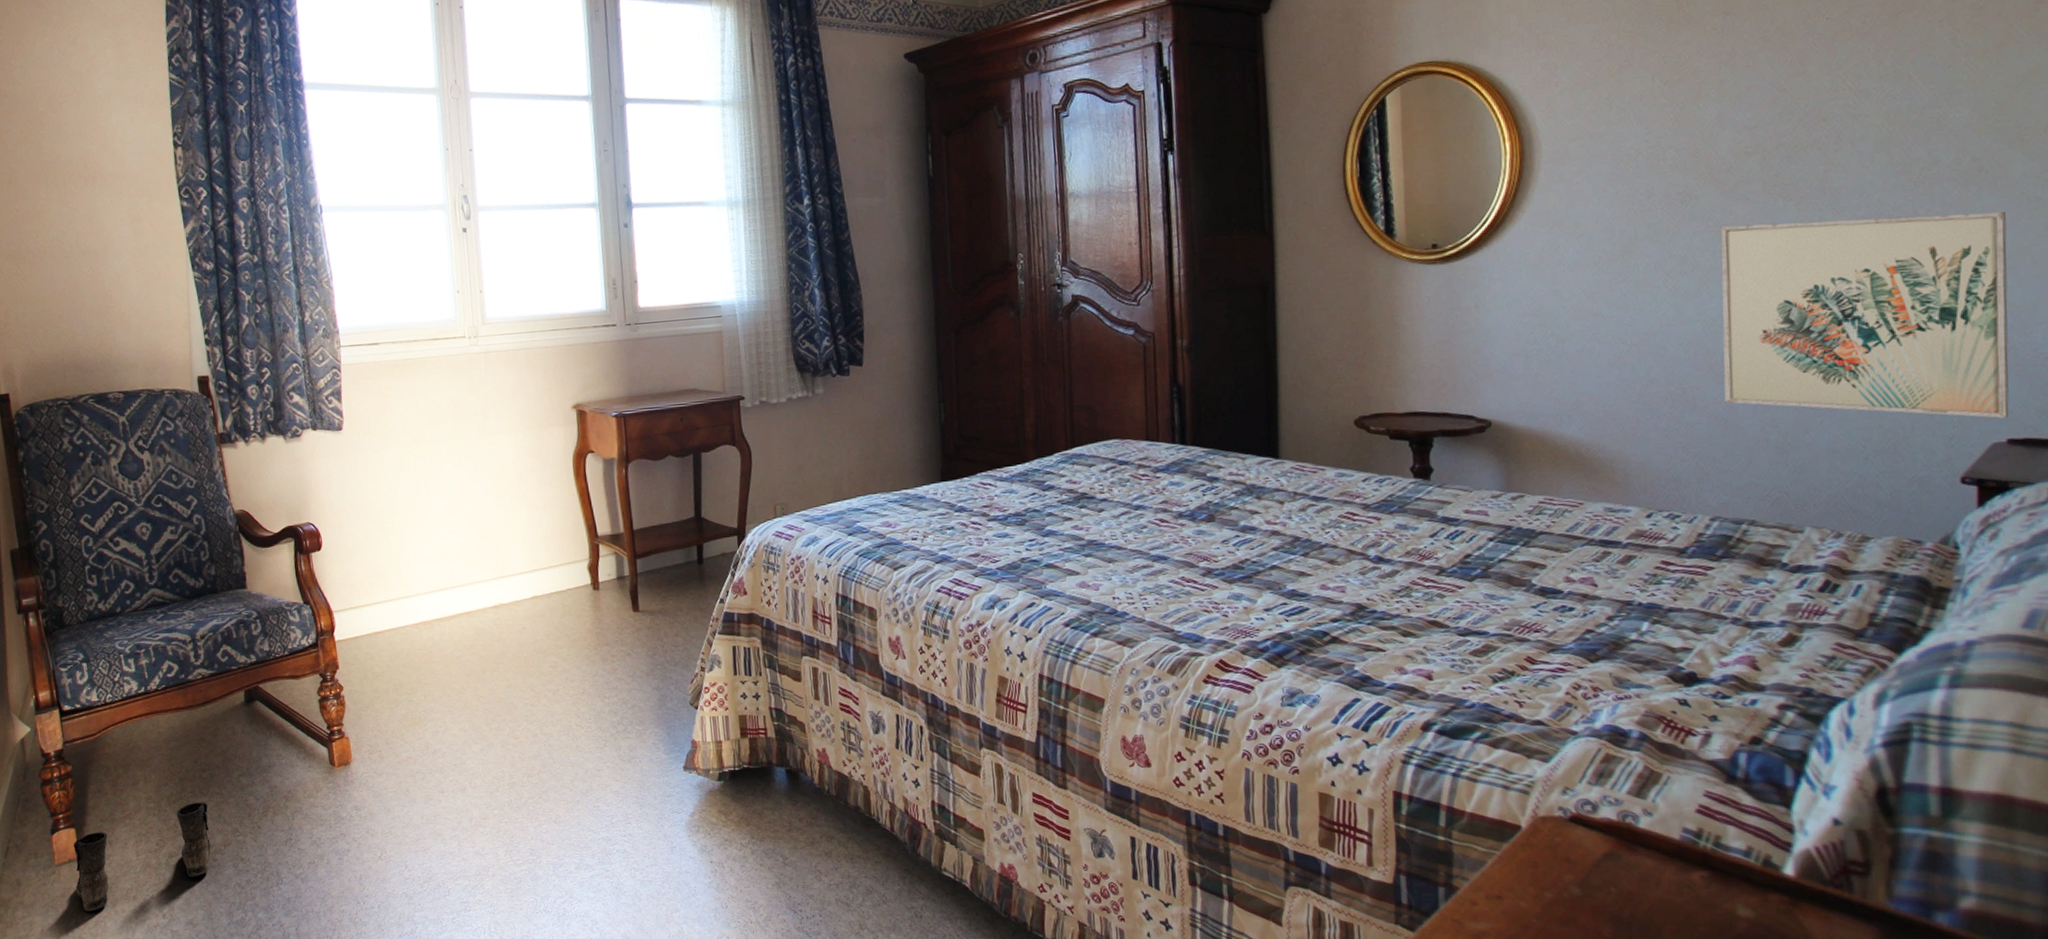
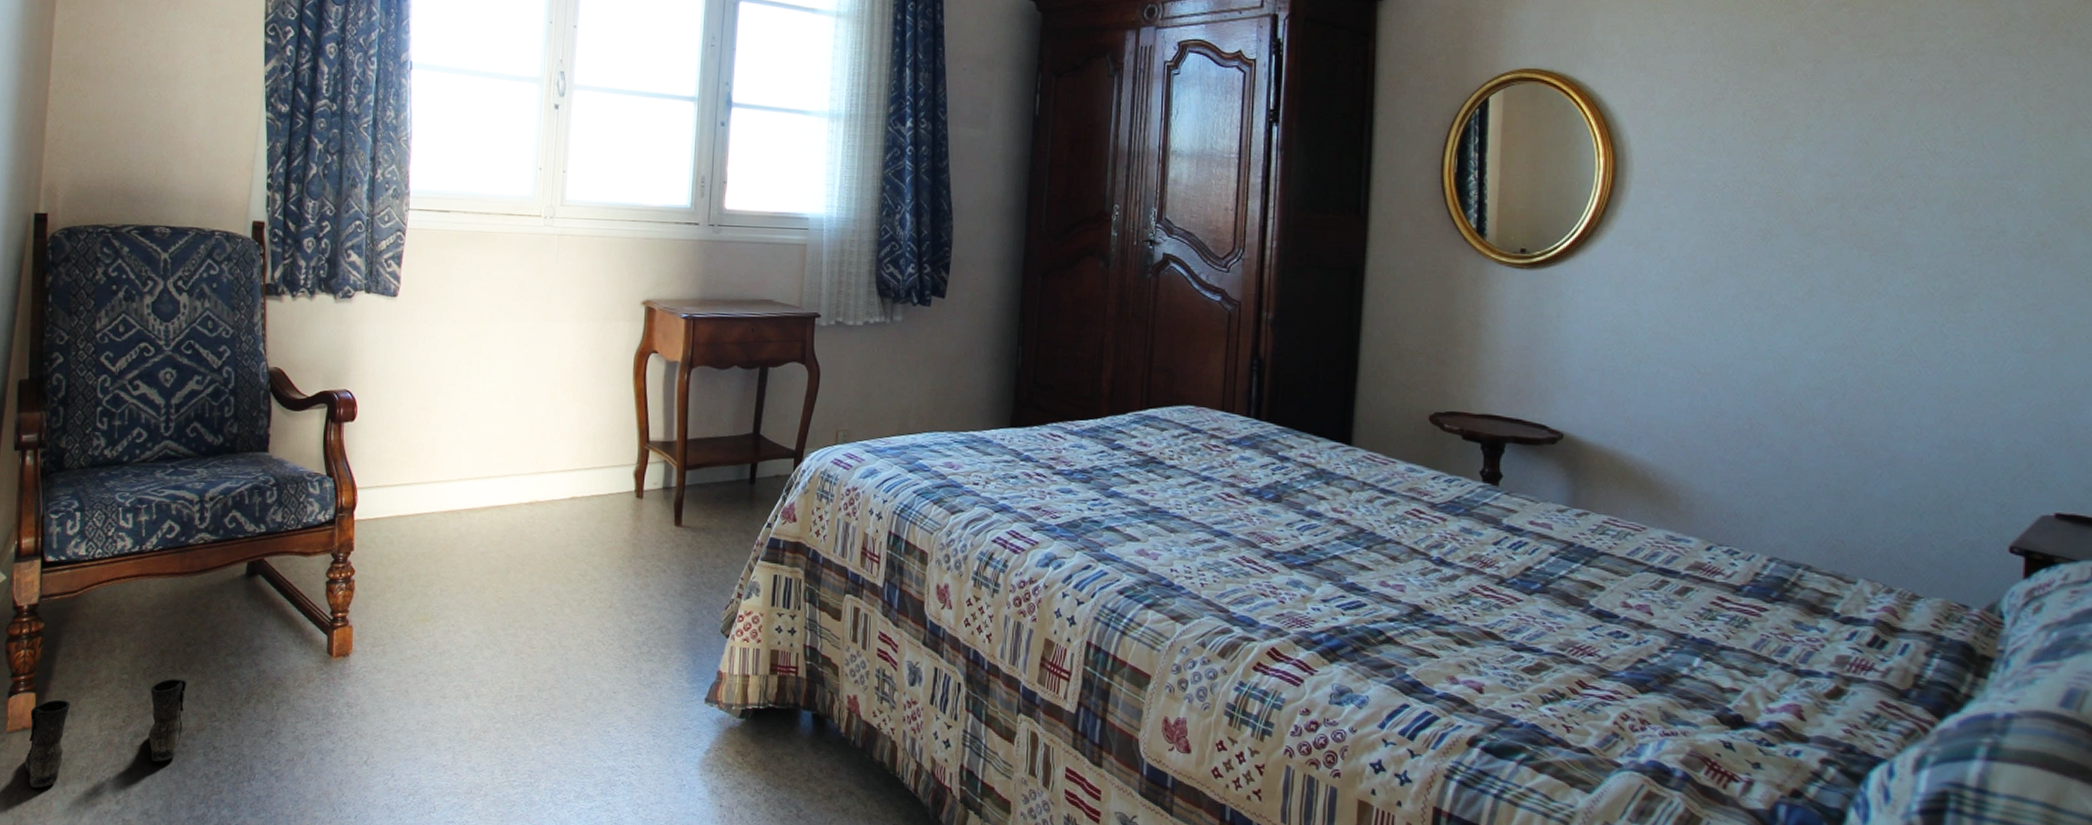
wall art: present [1720,211,2010,418] -> none [1790,268,2065,492]

